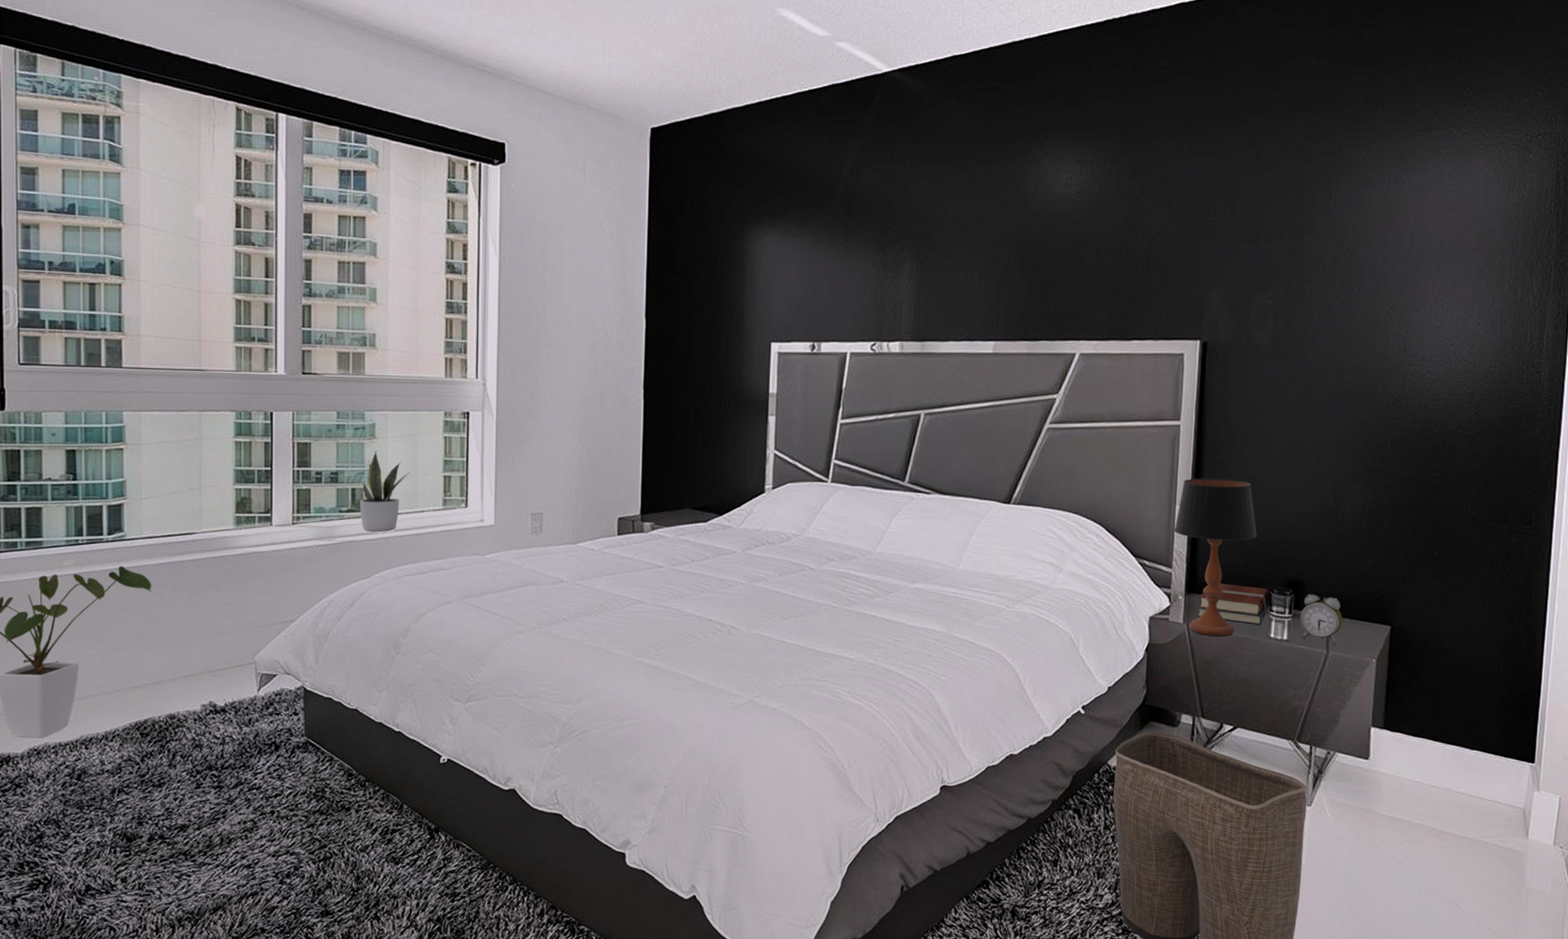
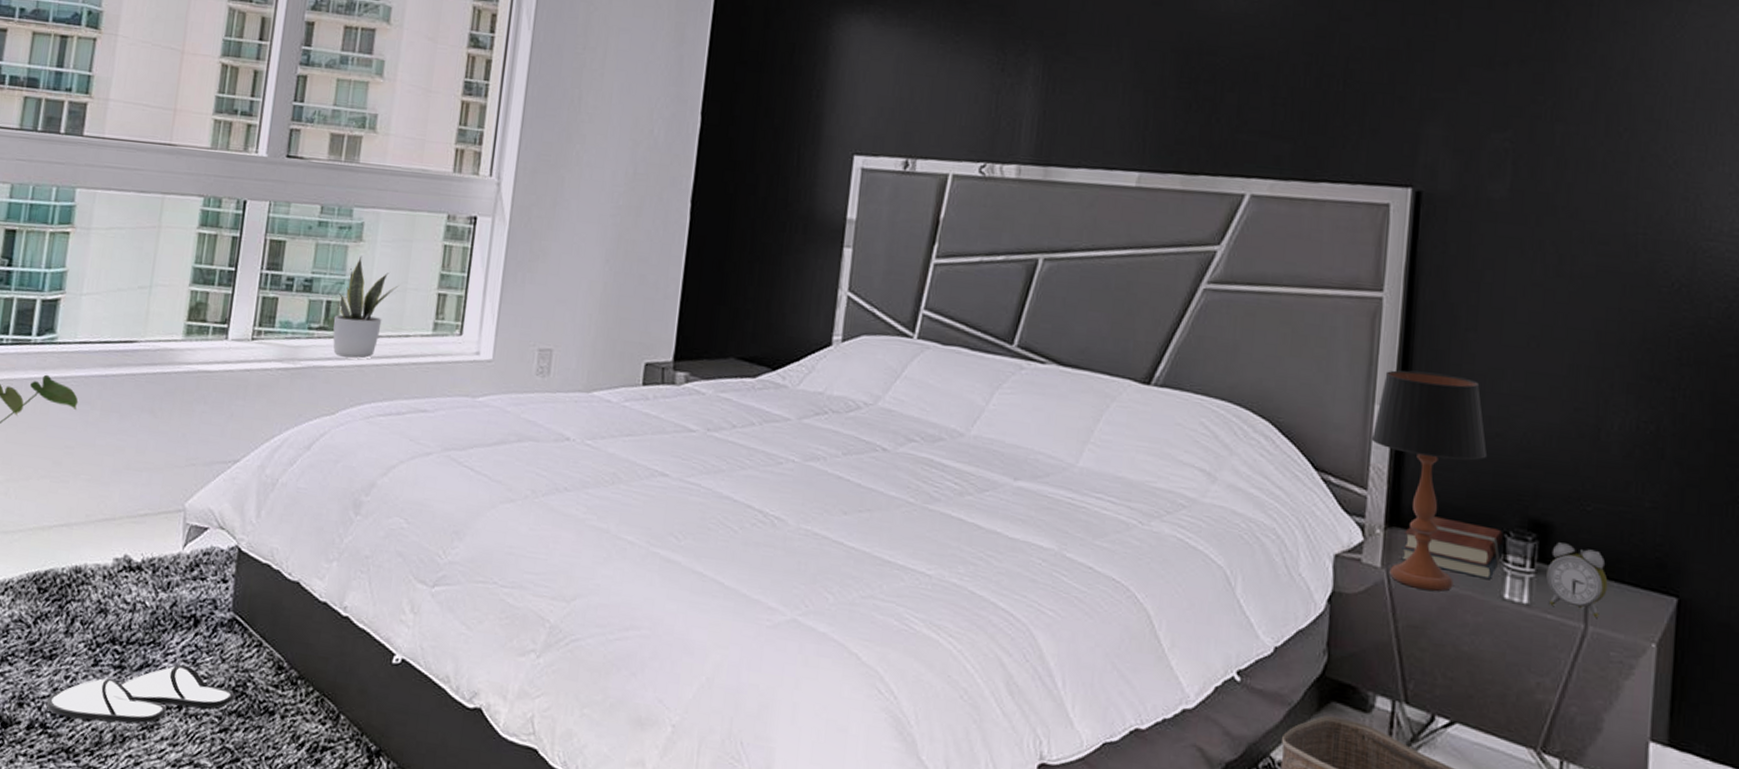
slippers: none [161,780,317,829] -> present [46,664,236,724]

